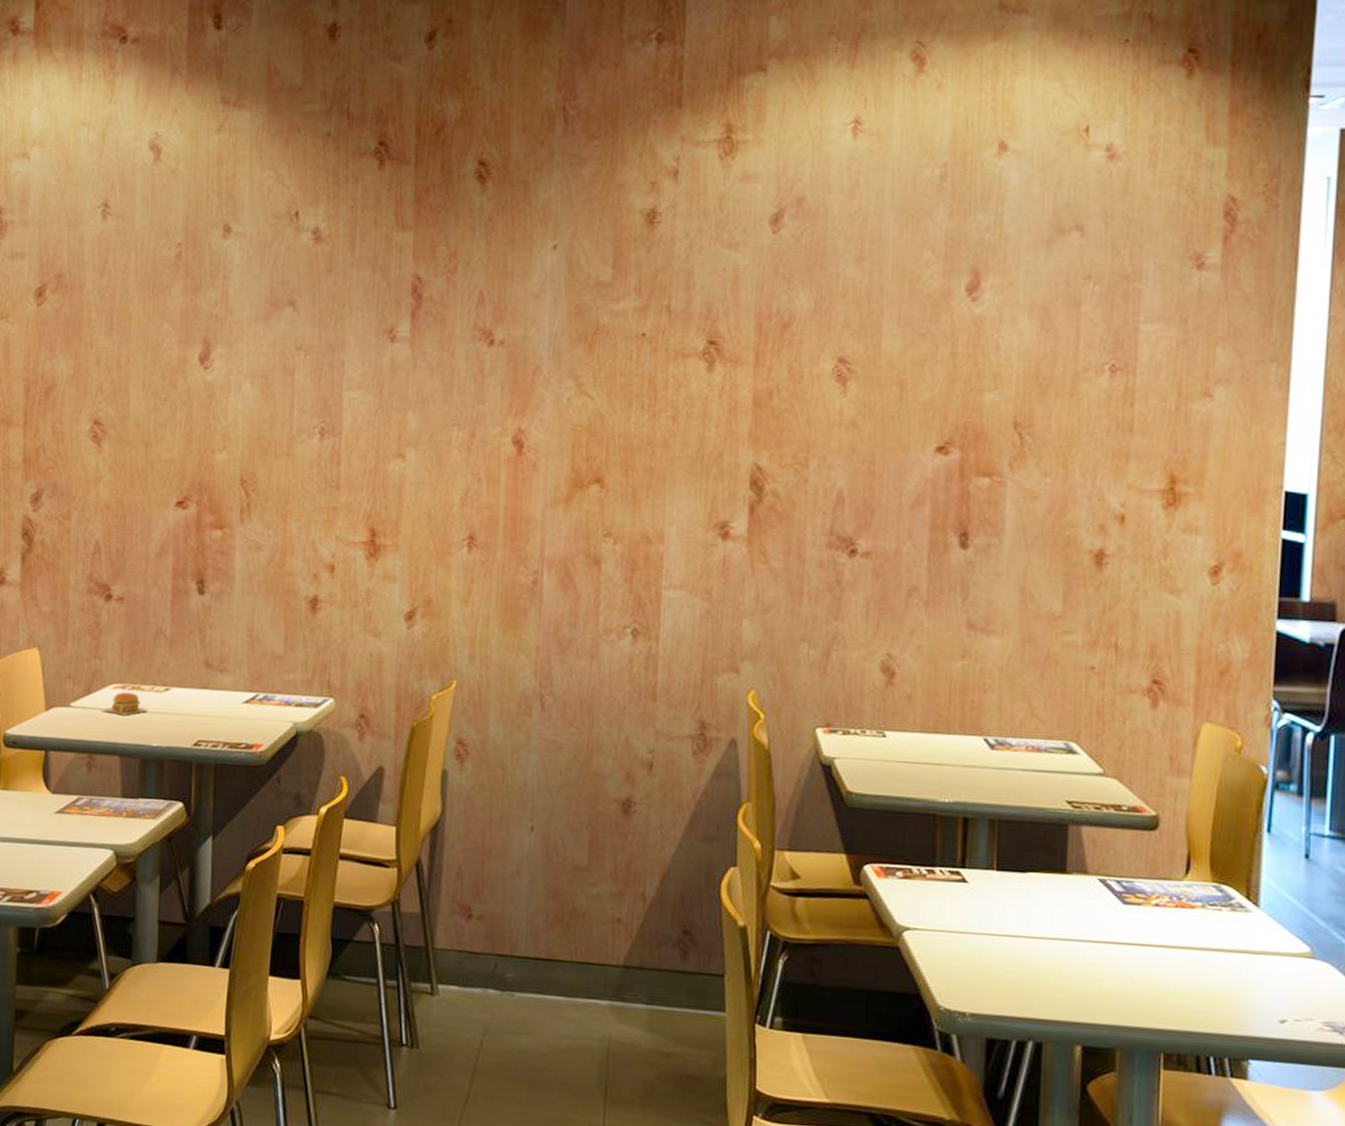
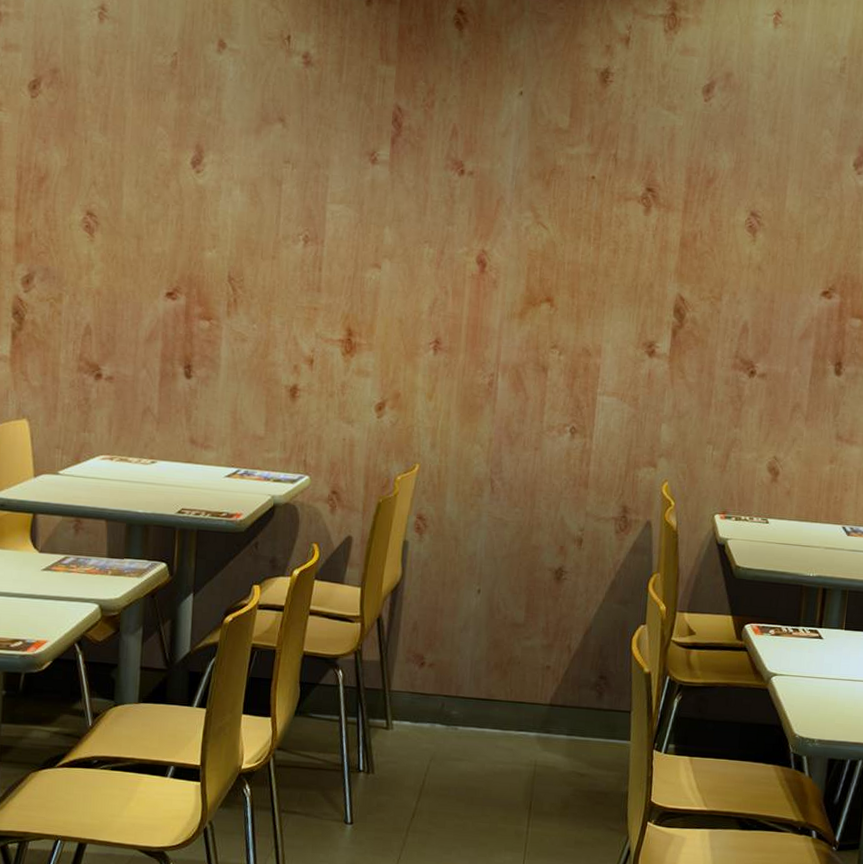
hamburger: present [101,692,149,716] -> none [88,463,136,485]

